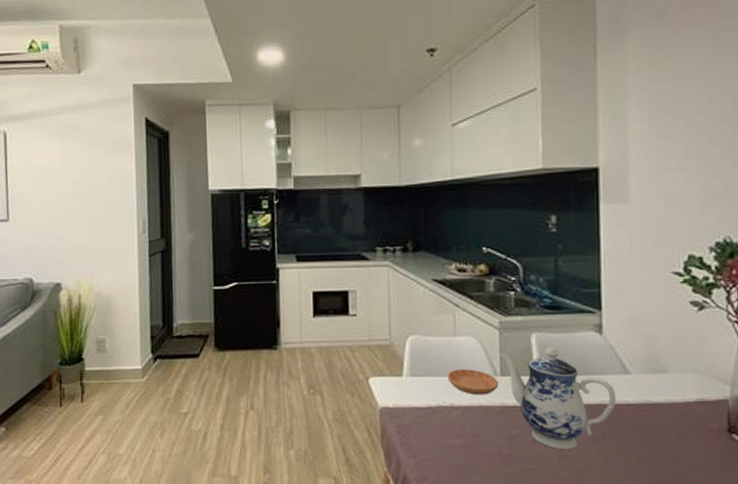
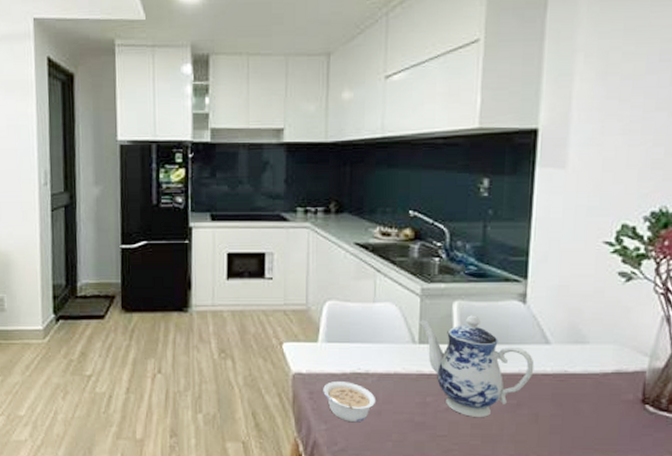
legume: none [410,414,463,455] -> present [323,380,376,422]
saucer: present [447,369,499,395] -> none [364,336,417,363]

